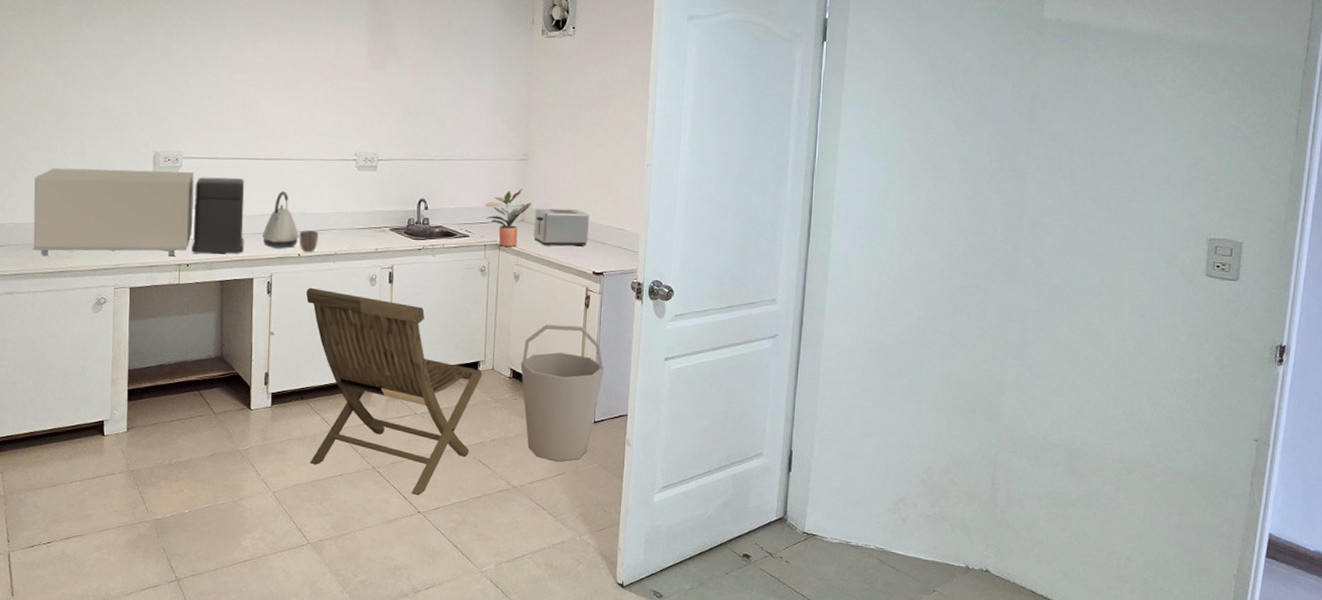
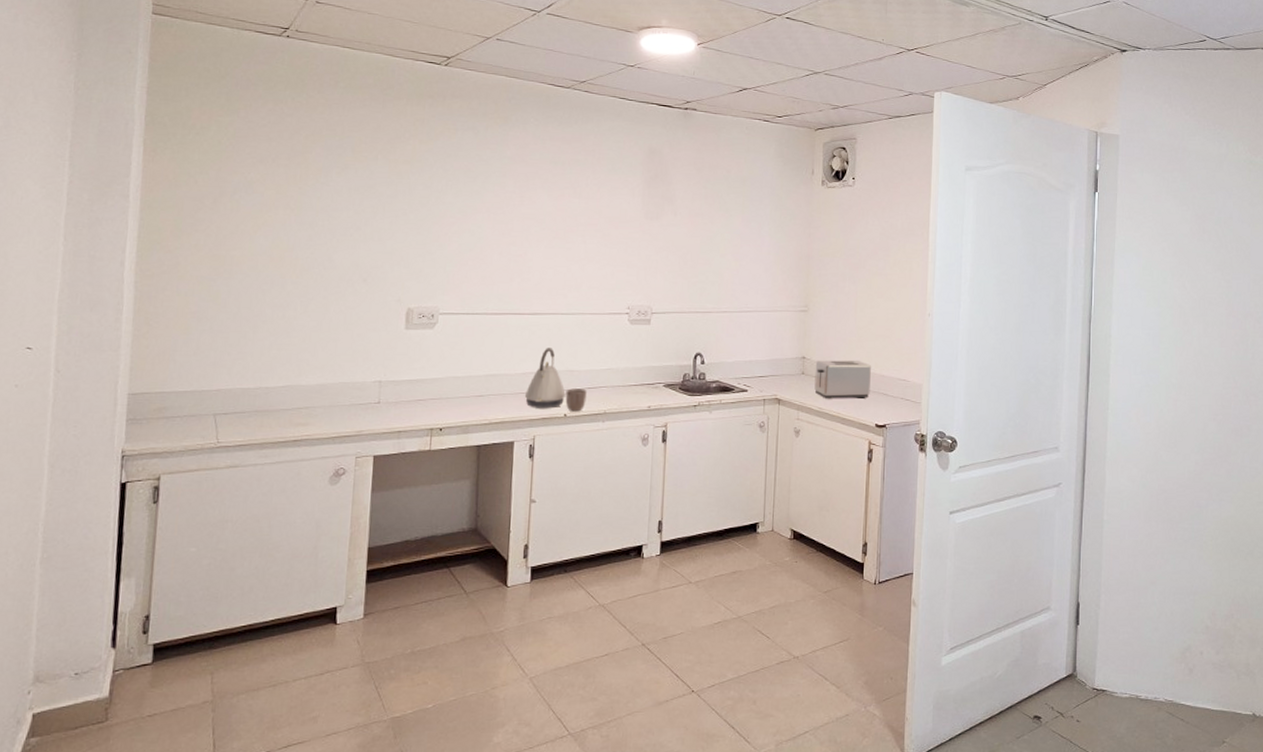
microwave: present [33,168,194,257] -> none [262,326,452,425]
coffee maker: present [192,177,245,254] -> none [446,334,508,417]
folding chair: present [306,287,482,496] -> none [572,449,762,673]
potted plant: present [485,189,533,247] -> none [764,341,813,401]
bucket: present [520,324,605,462] -> none [801,481,889,627]

